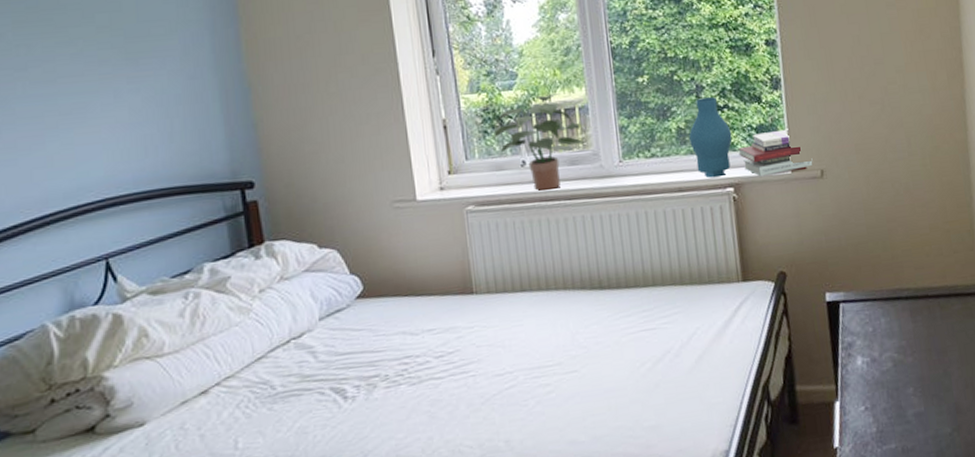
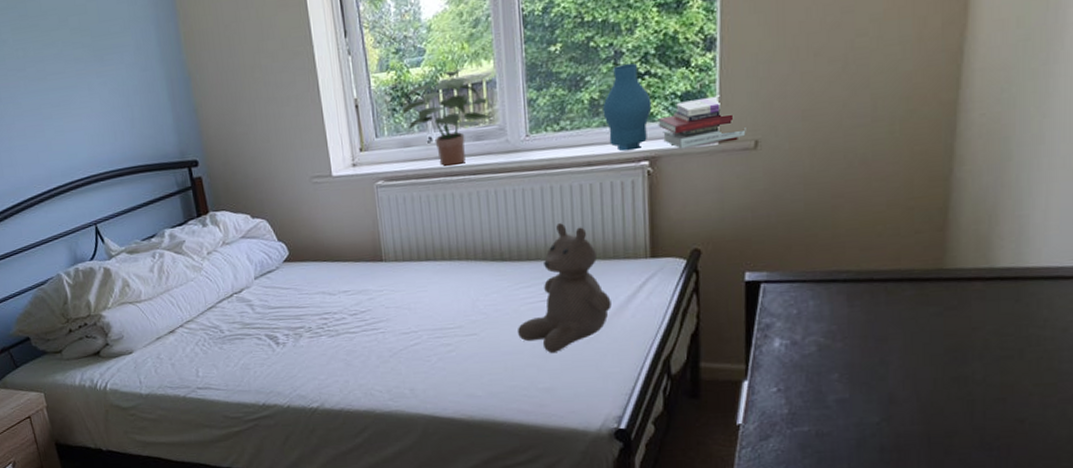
teddy bear: none [620,249,710,386] -> present [518,223,612,353]

